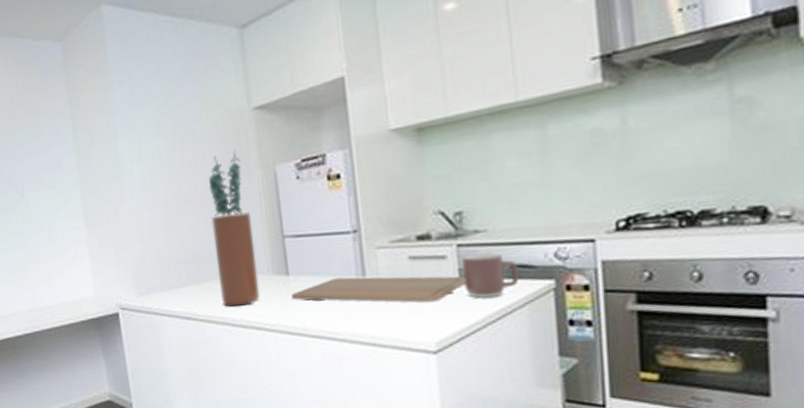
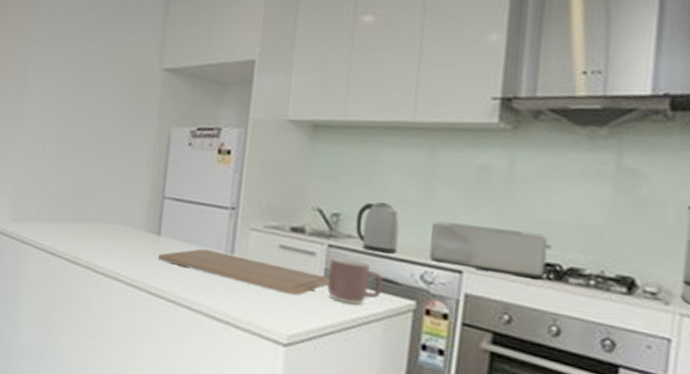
vase: present [209,149,261,308] -> none [90,103,140,256]
kettle: none [479,190,526,242] -> present [355,202,400,254]
toaster: none [556,184,680,238] -> present [429,221,551,280]

